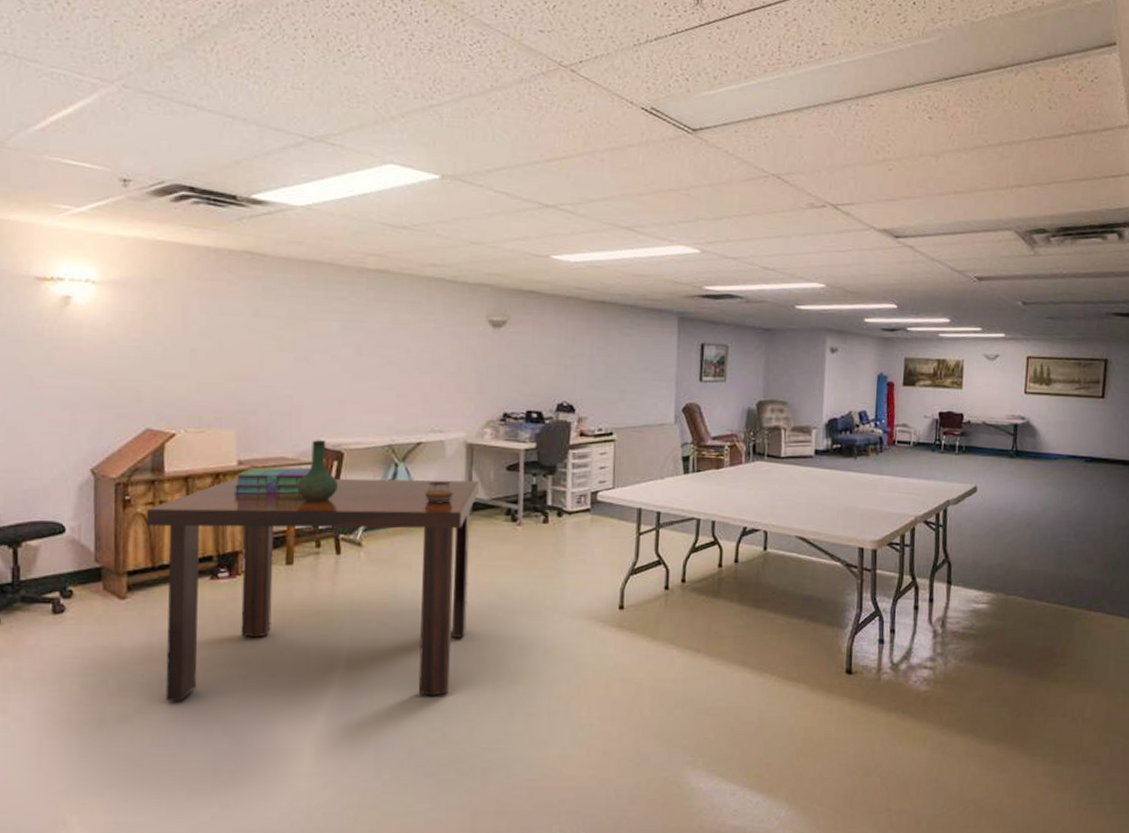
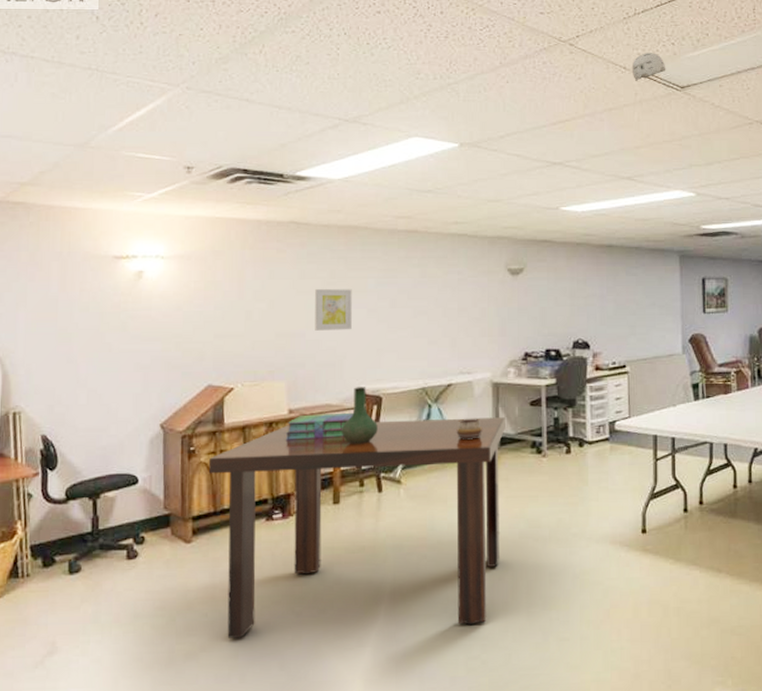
wall art: none [269,329,313,377] -> present [315,289,352,331]
smoke detector: none [639,87,678,119] -> present [631,53,666,81]

